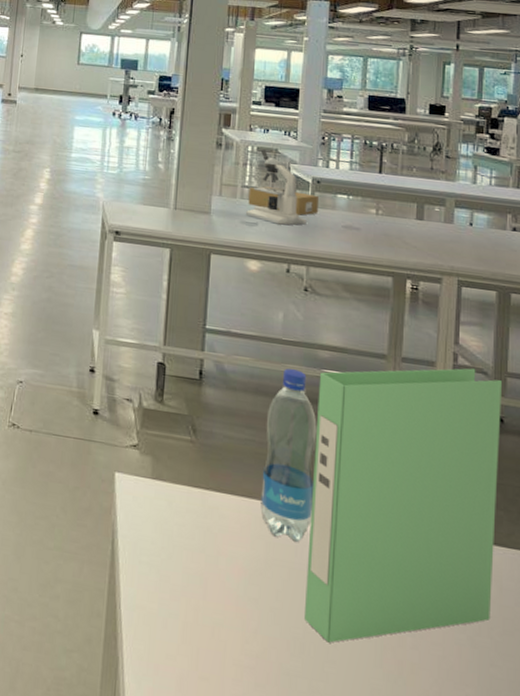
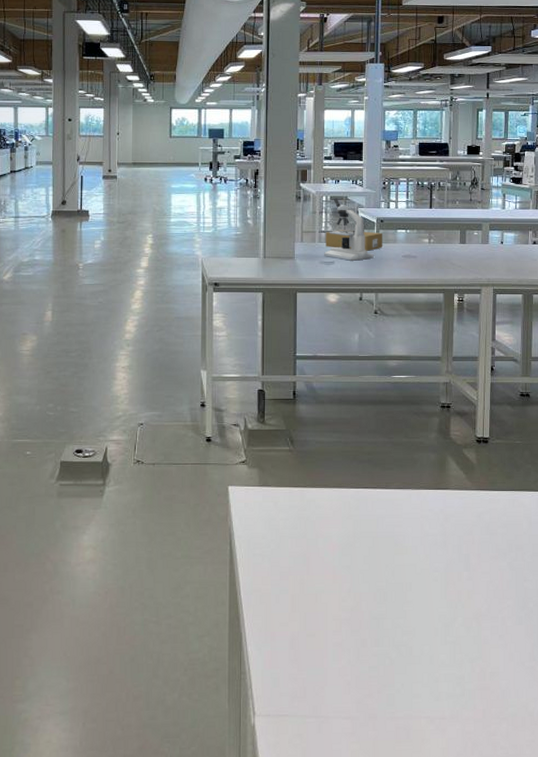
bottle: present [260,368,317,543] -> none [348,379,390,517]
binder: present [305,368,502,643] -> none [387,358,528,588]

